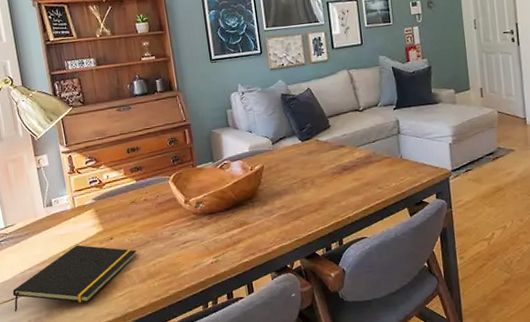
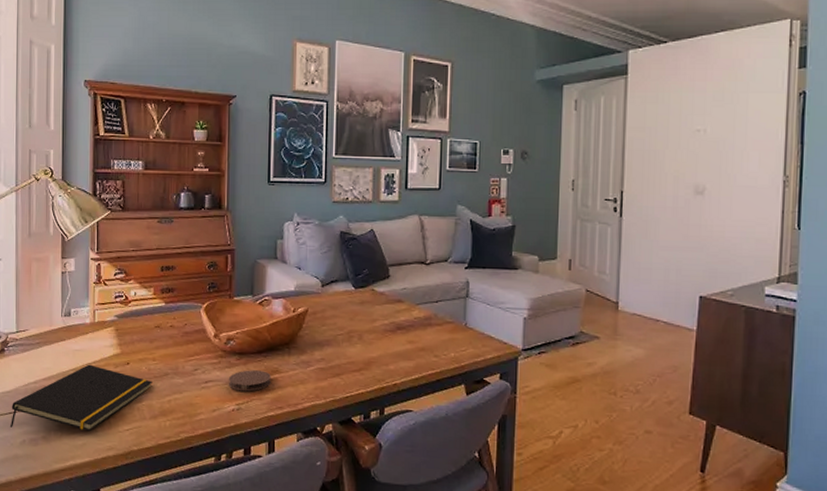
coaster: none [203,225,241,246] -> present [228,370,271,392]

